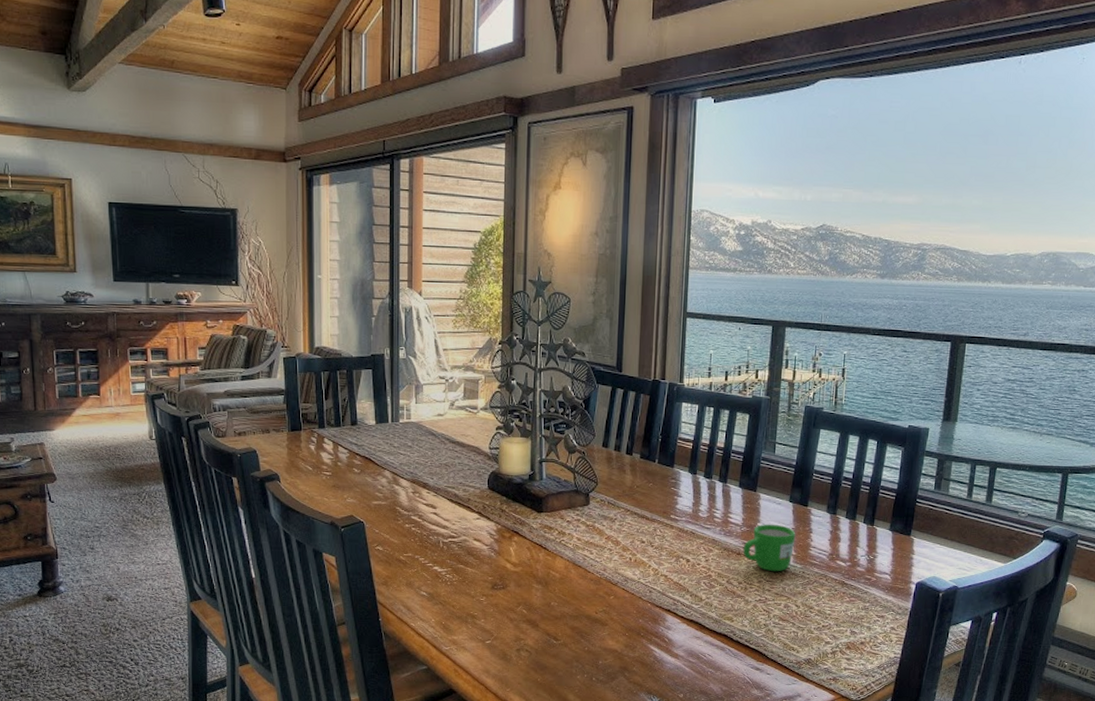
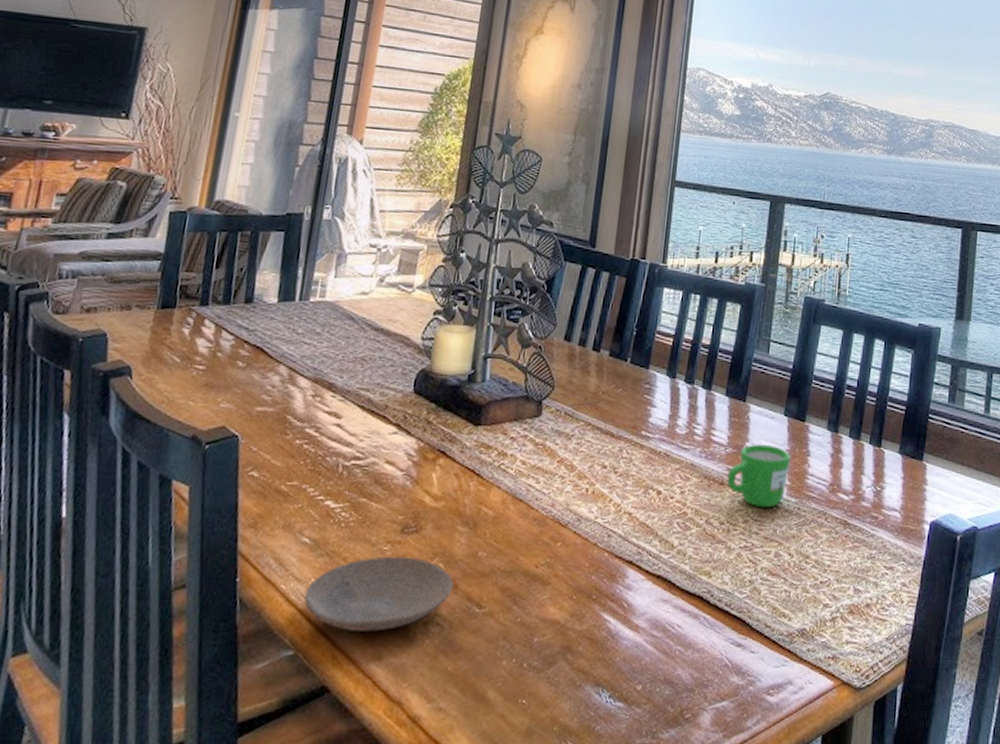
plate: none [428,604,535,655] -> present [304,556,454,632]

